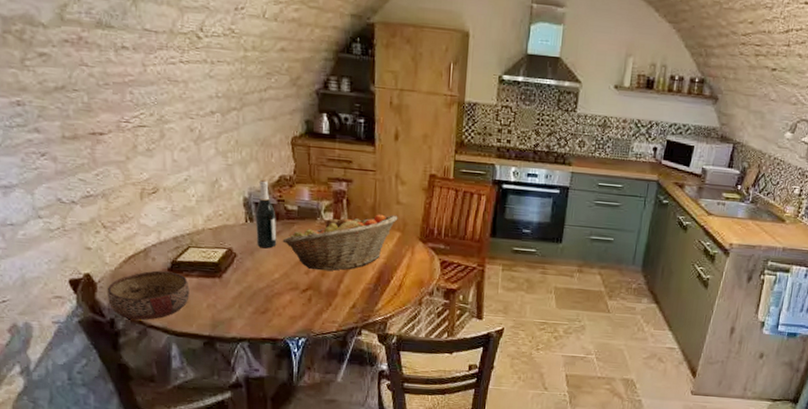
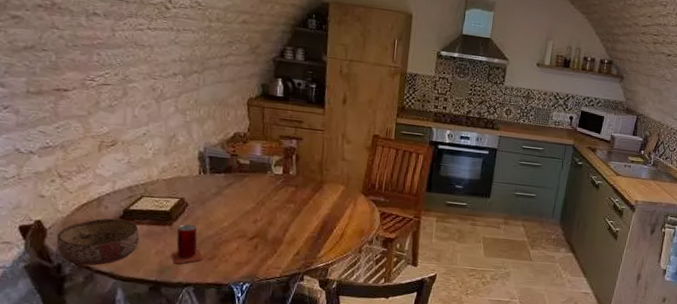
beer can: none [223,275,256,319] -> present [171,223,203,265]
wine bottle: present [255,179,277,249] -> none [208,135,229,199]
fruit basket: present [282,214,398,271] -> none [233,169,343,220]

